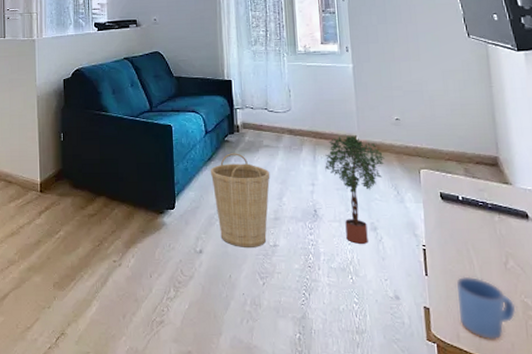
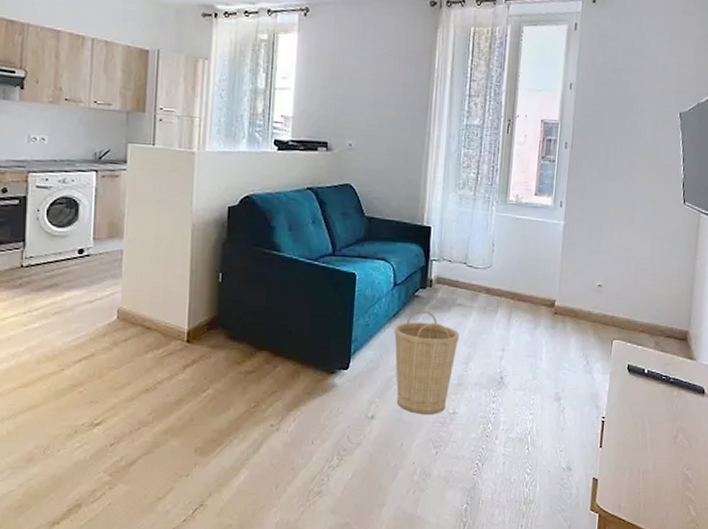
potted tree: present [324,135,385,244] -> none [518,299,580,414]
mug: present [457,276,516,340] -> none [623,448,677,510]

